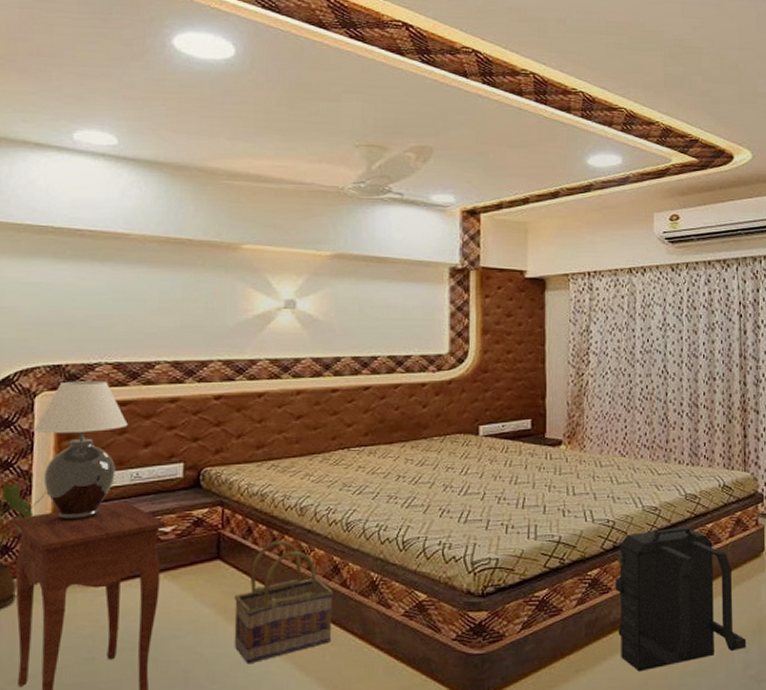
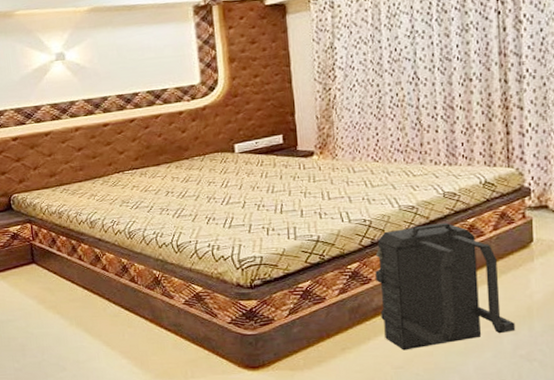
basket: present [233,540,333,665] -> none [49,247,128,341]

